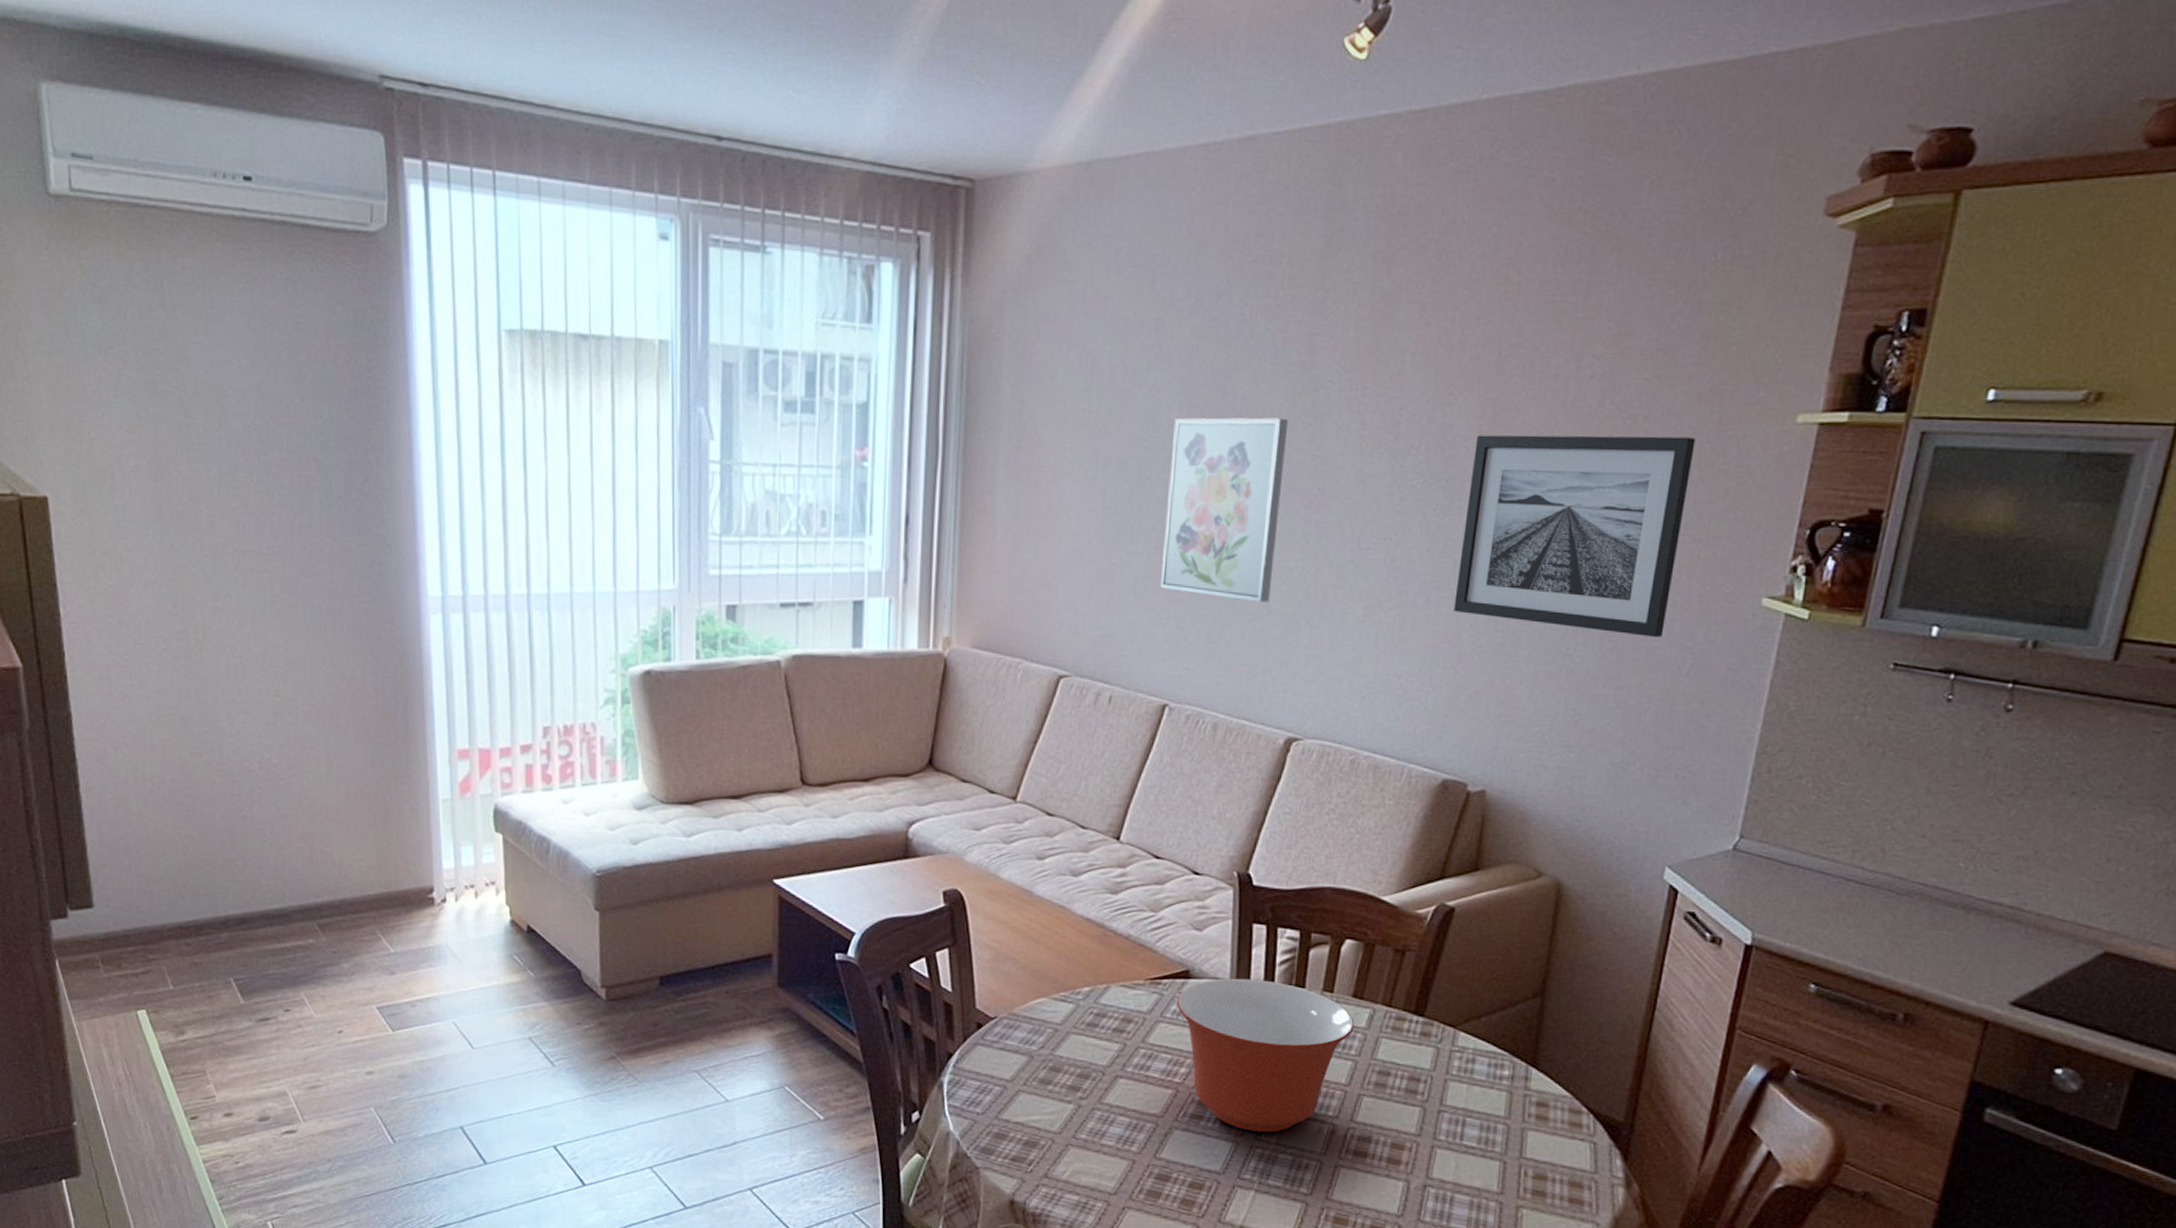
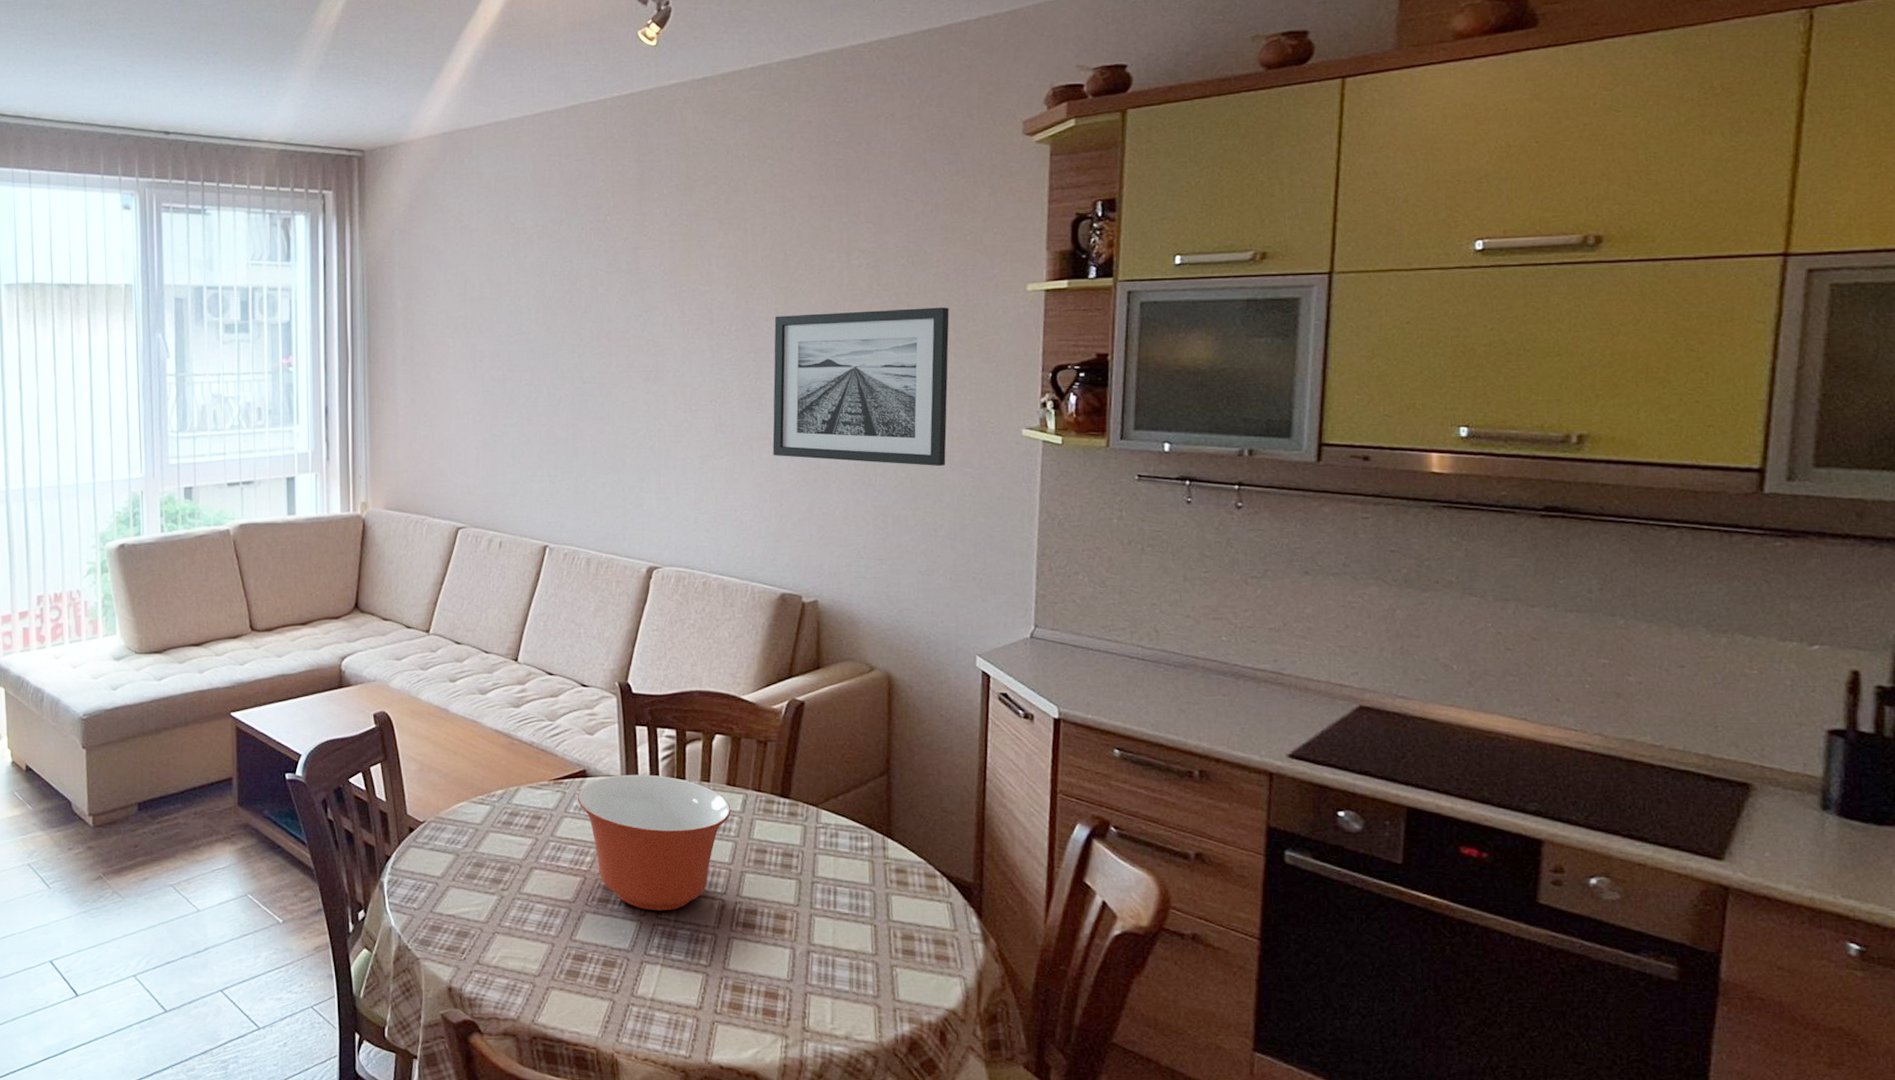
wall art: present [1161,417,1289,602] -> none [533,313,624,458]

